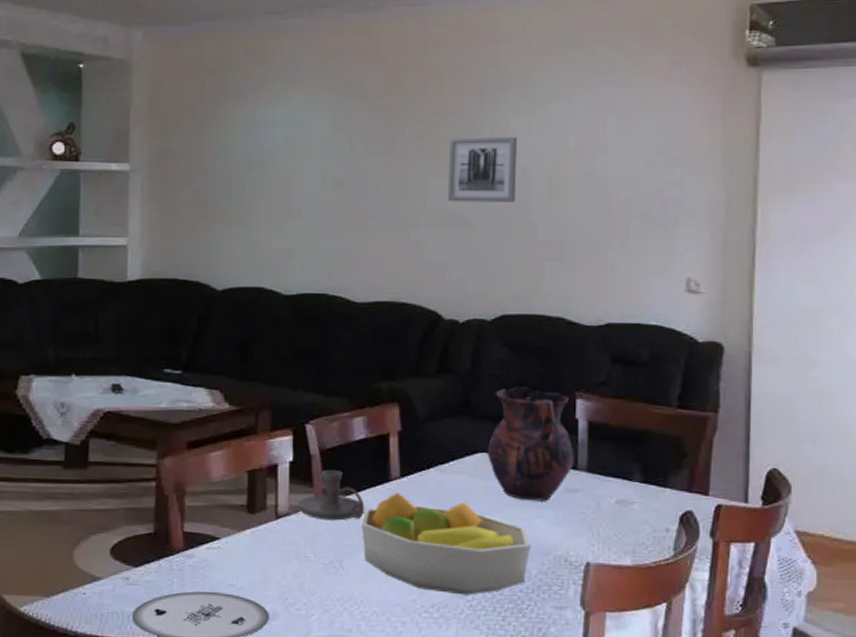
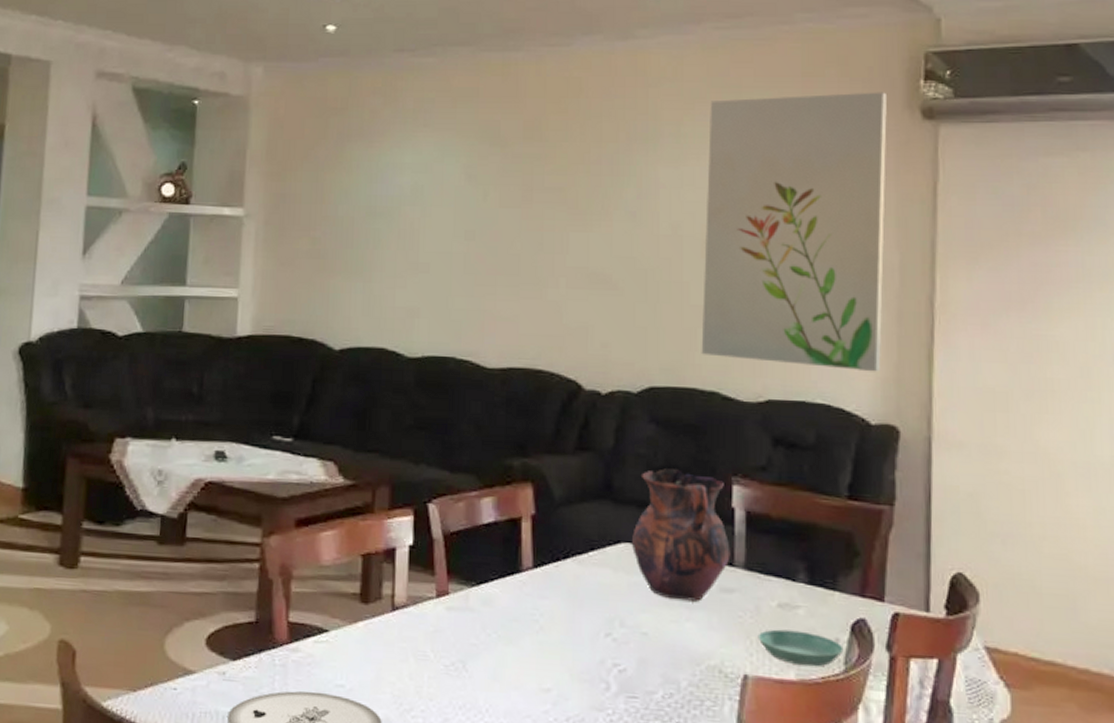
candle holder: present [297,469,365,521] -> none [417,556,493,616]
fruit bowl: present [361,492,531,595] -> none [487,585,681,708]
wall art: present [448,137,517,202] -> none [591,189,667,262]
wall art: none [548,42,716,296] -> present [701,92,888,372]
saucer: none [598,522,673,554] -> present [757,629,844,667]

